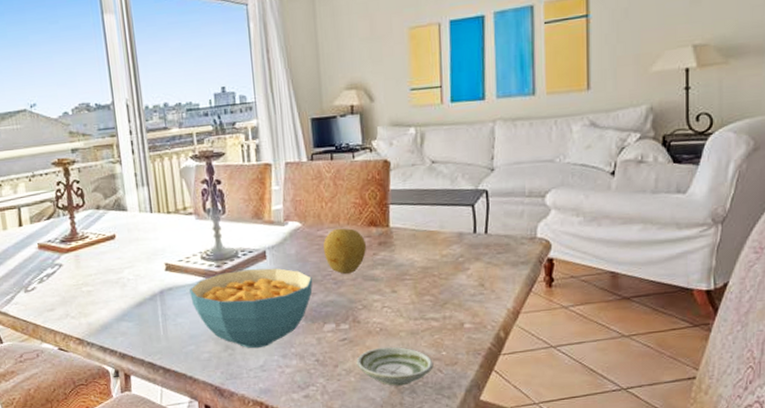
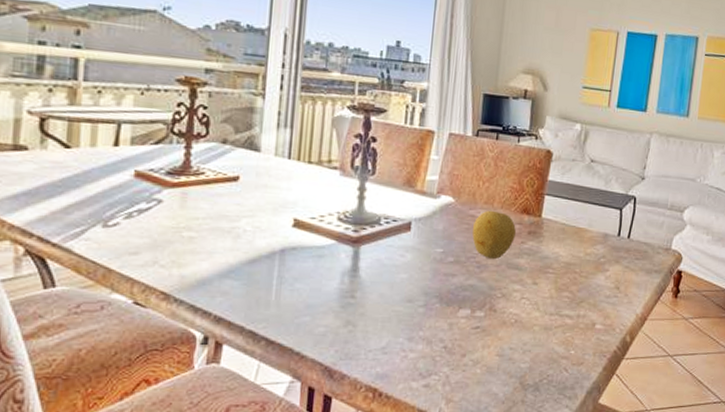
cereal bowl: present [190,267,313,349] -> none [316,238,456,328]
saucer: present [356,346,434,386] -> none [485,340,561,382]

